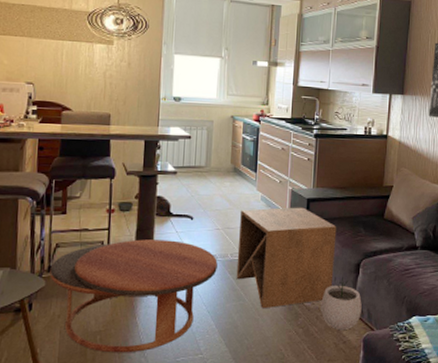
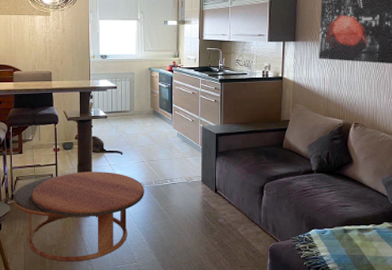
side table: present [236,207,337,309] -> none [160,141,242,225]
plant pot: present [321,277,362,330] -> none [232,198,267,241]

